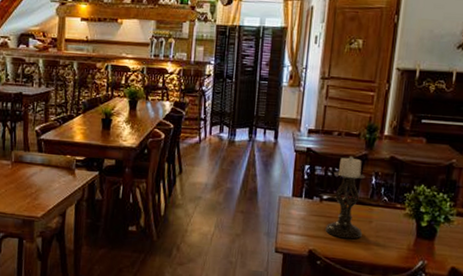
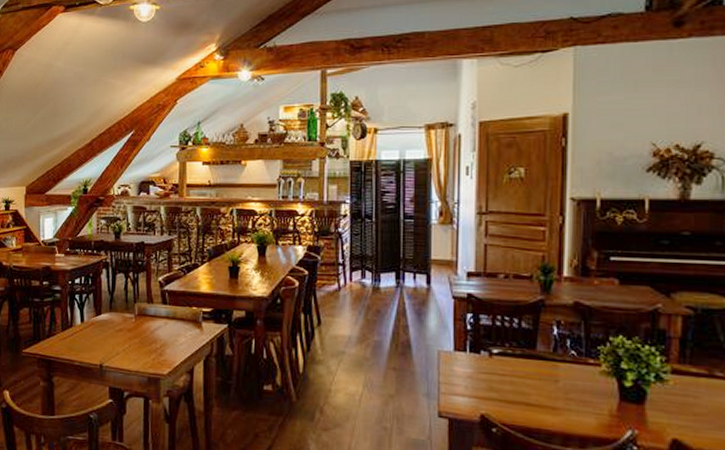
candle holder: present [325,156,366,239] -> none [499,302,547,402]

